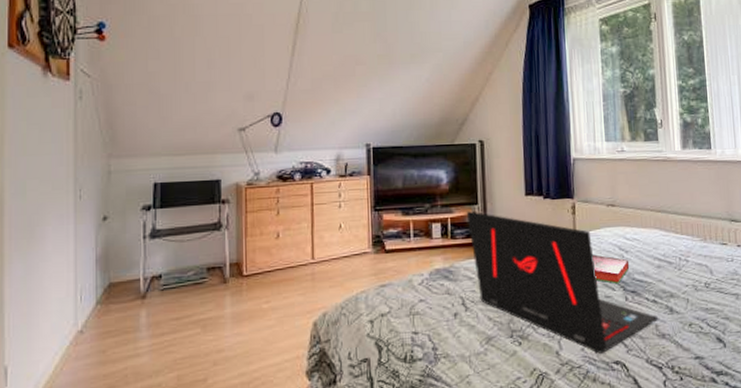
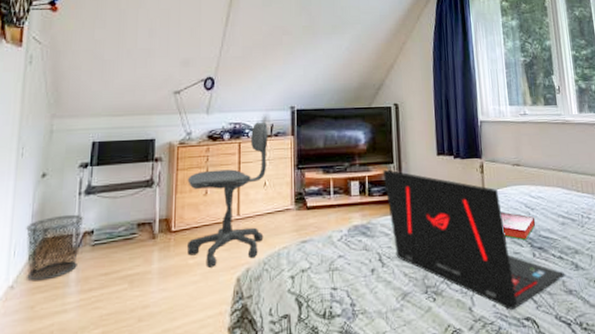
waste bin: none [91,258,151,326] -> present [26,214,84,281]
office chair: none [257,161,343,312] -> present [187,122,268,268]

